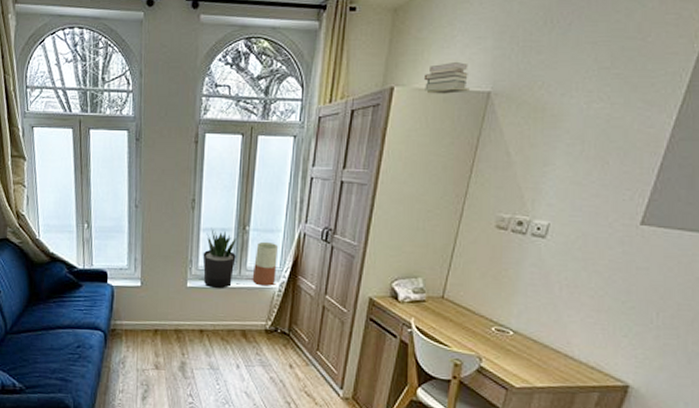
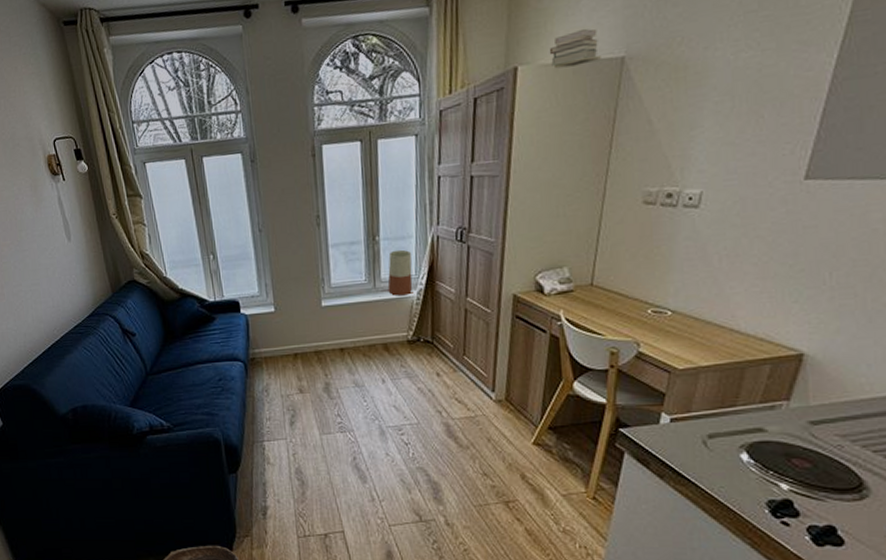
planter: present [202,227,237,290] -> none [334,242,369,306]

